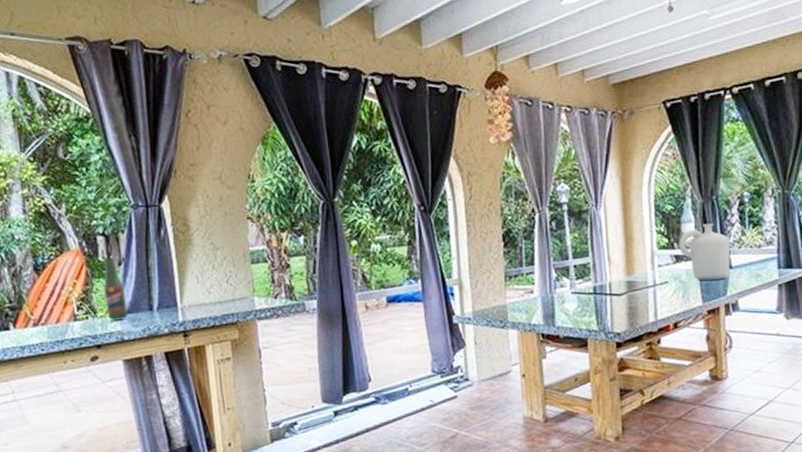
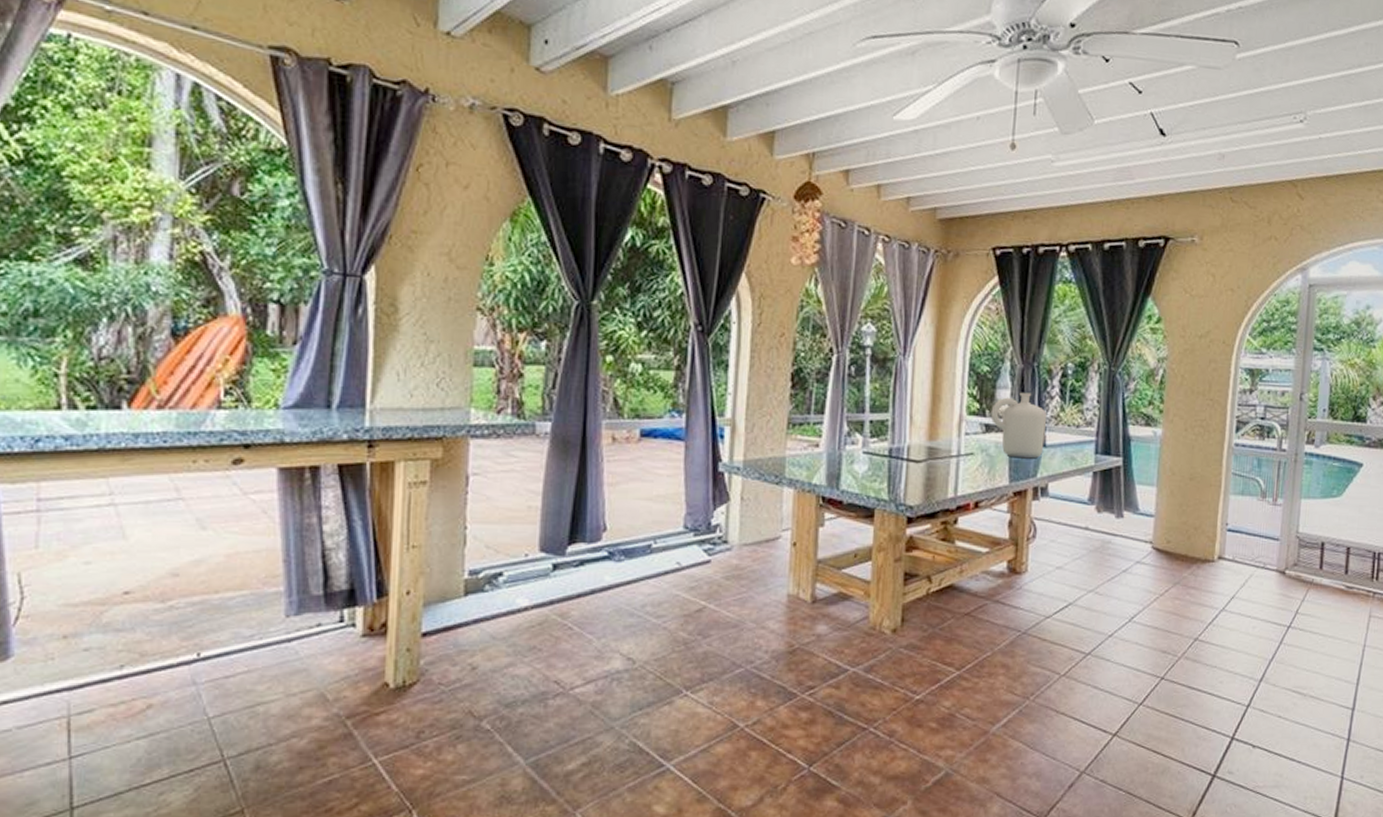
beer bottle: present [103,256,129,321] -> none [265,331,297,416]

